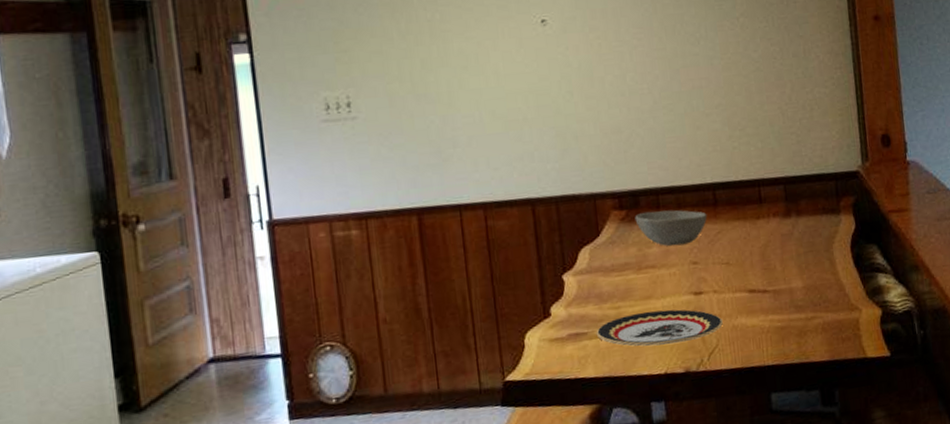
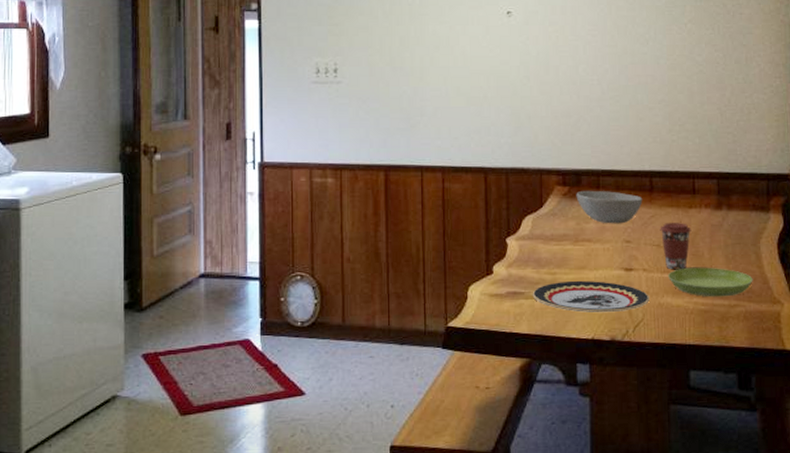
coffee cup: none [727,236,761,288] -> present [660,223,692,270]
saucer: none [739,280,829,313] -> present [667,267,753,297]

